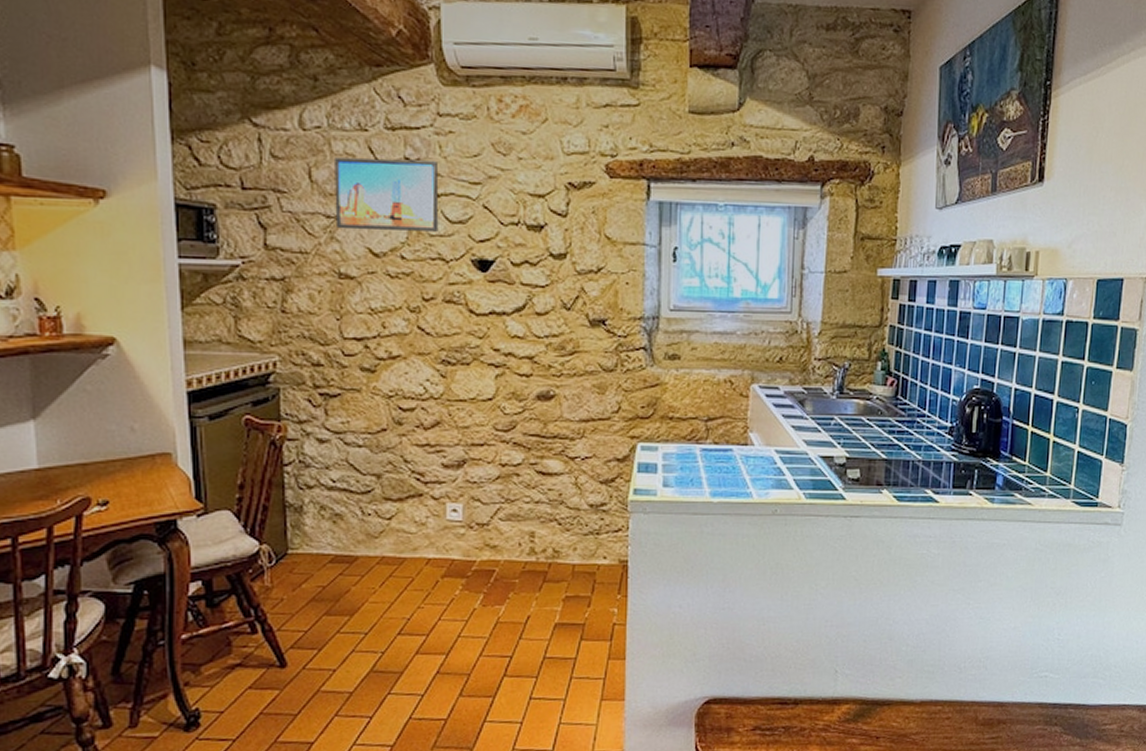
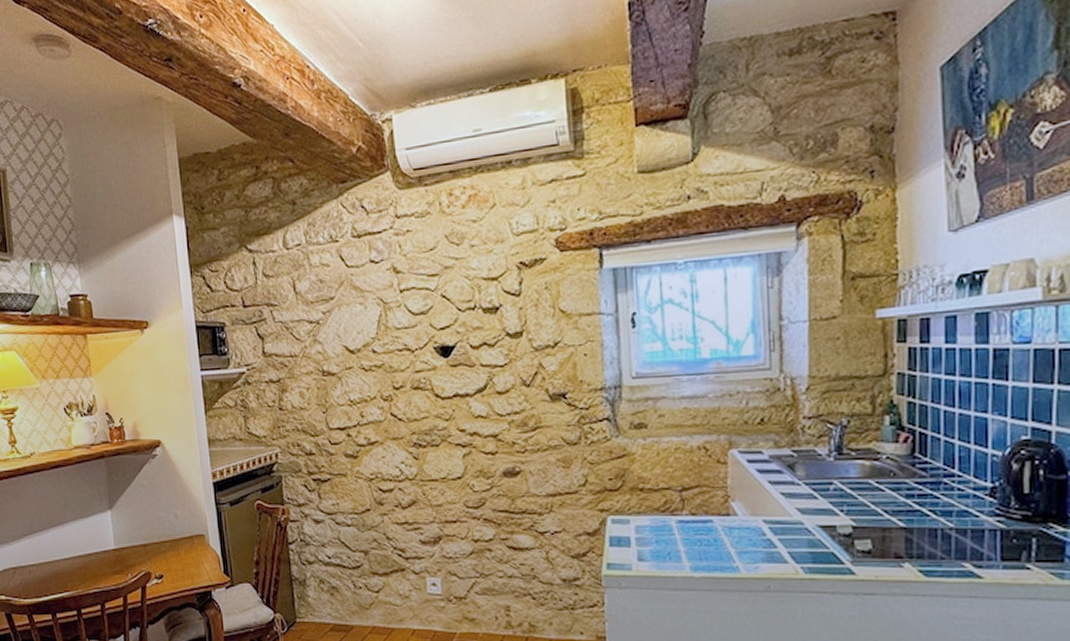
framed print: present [335,157,439,232] -> none [313,260,403,332]

